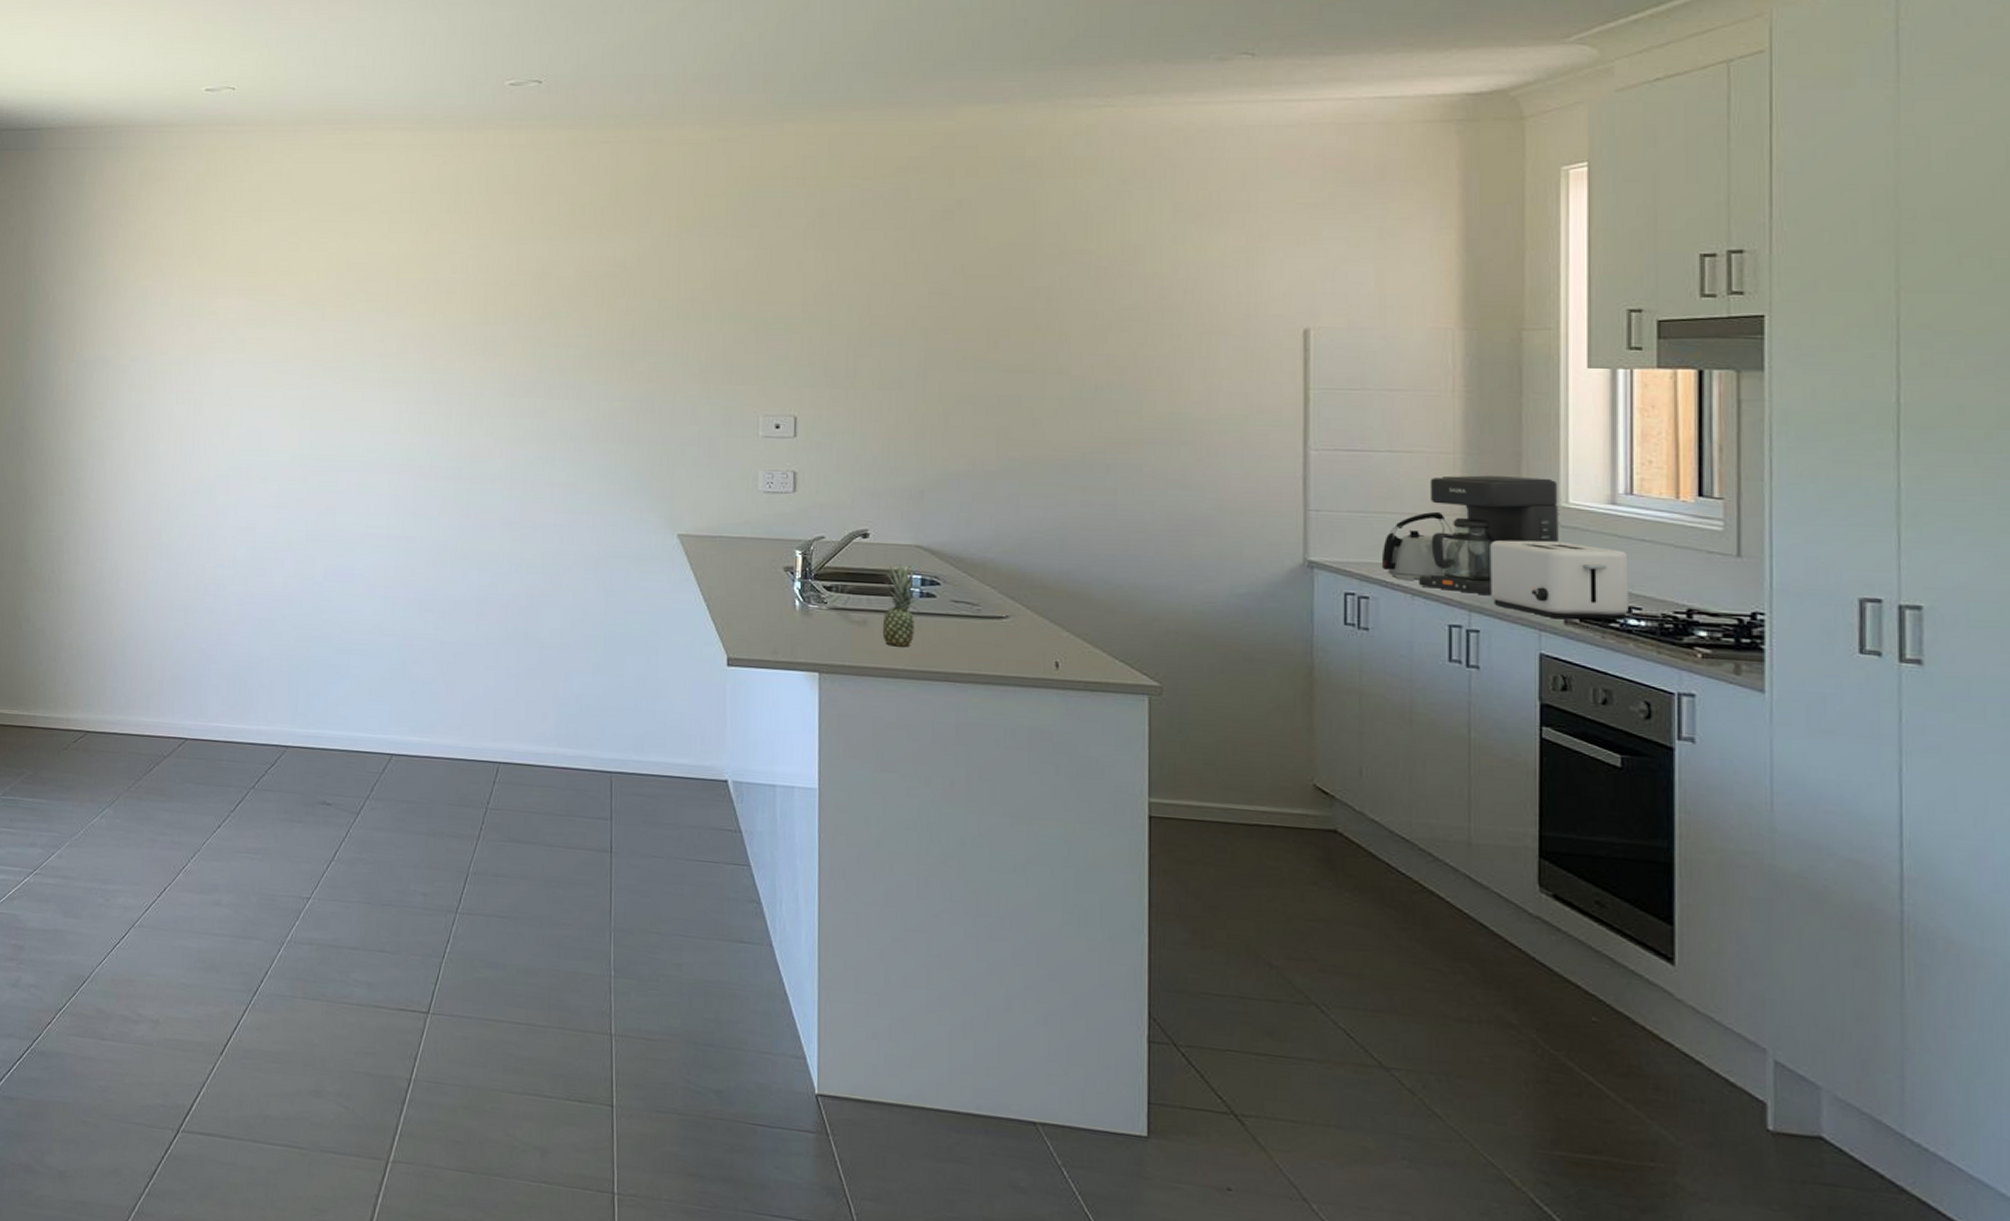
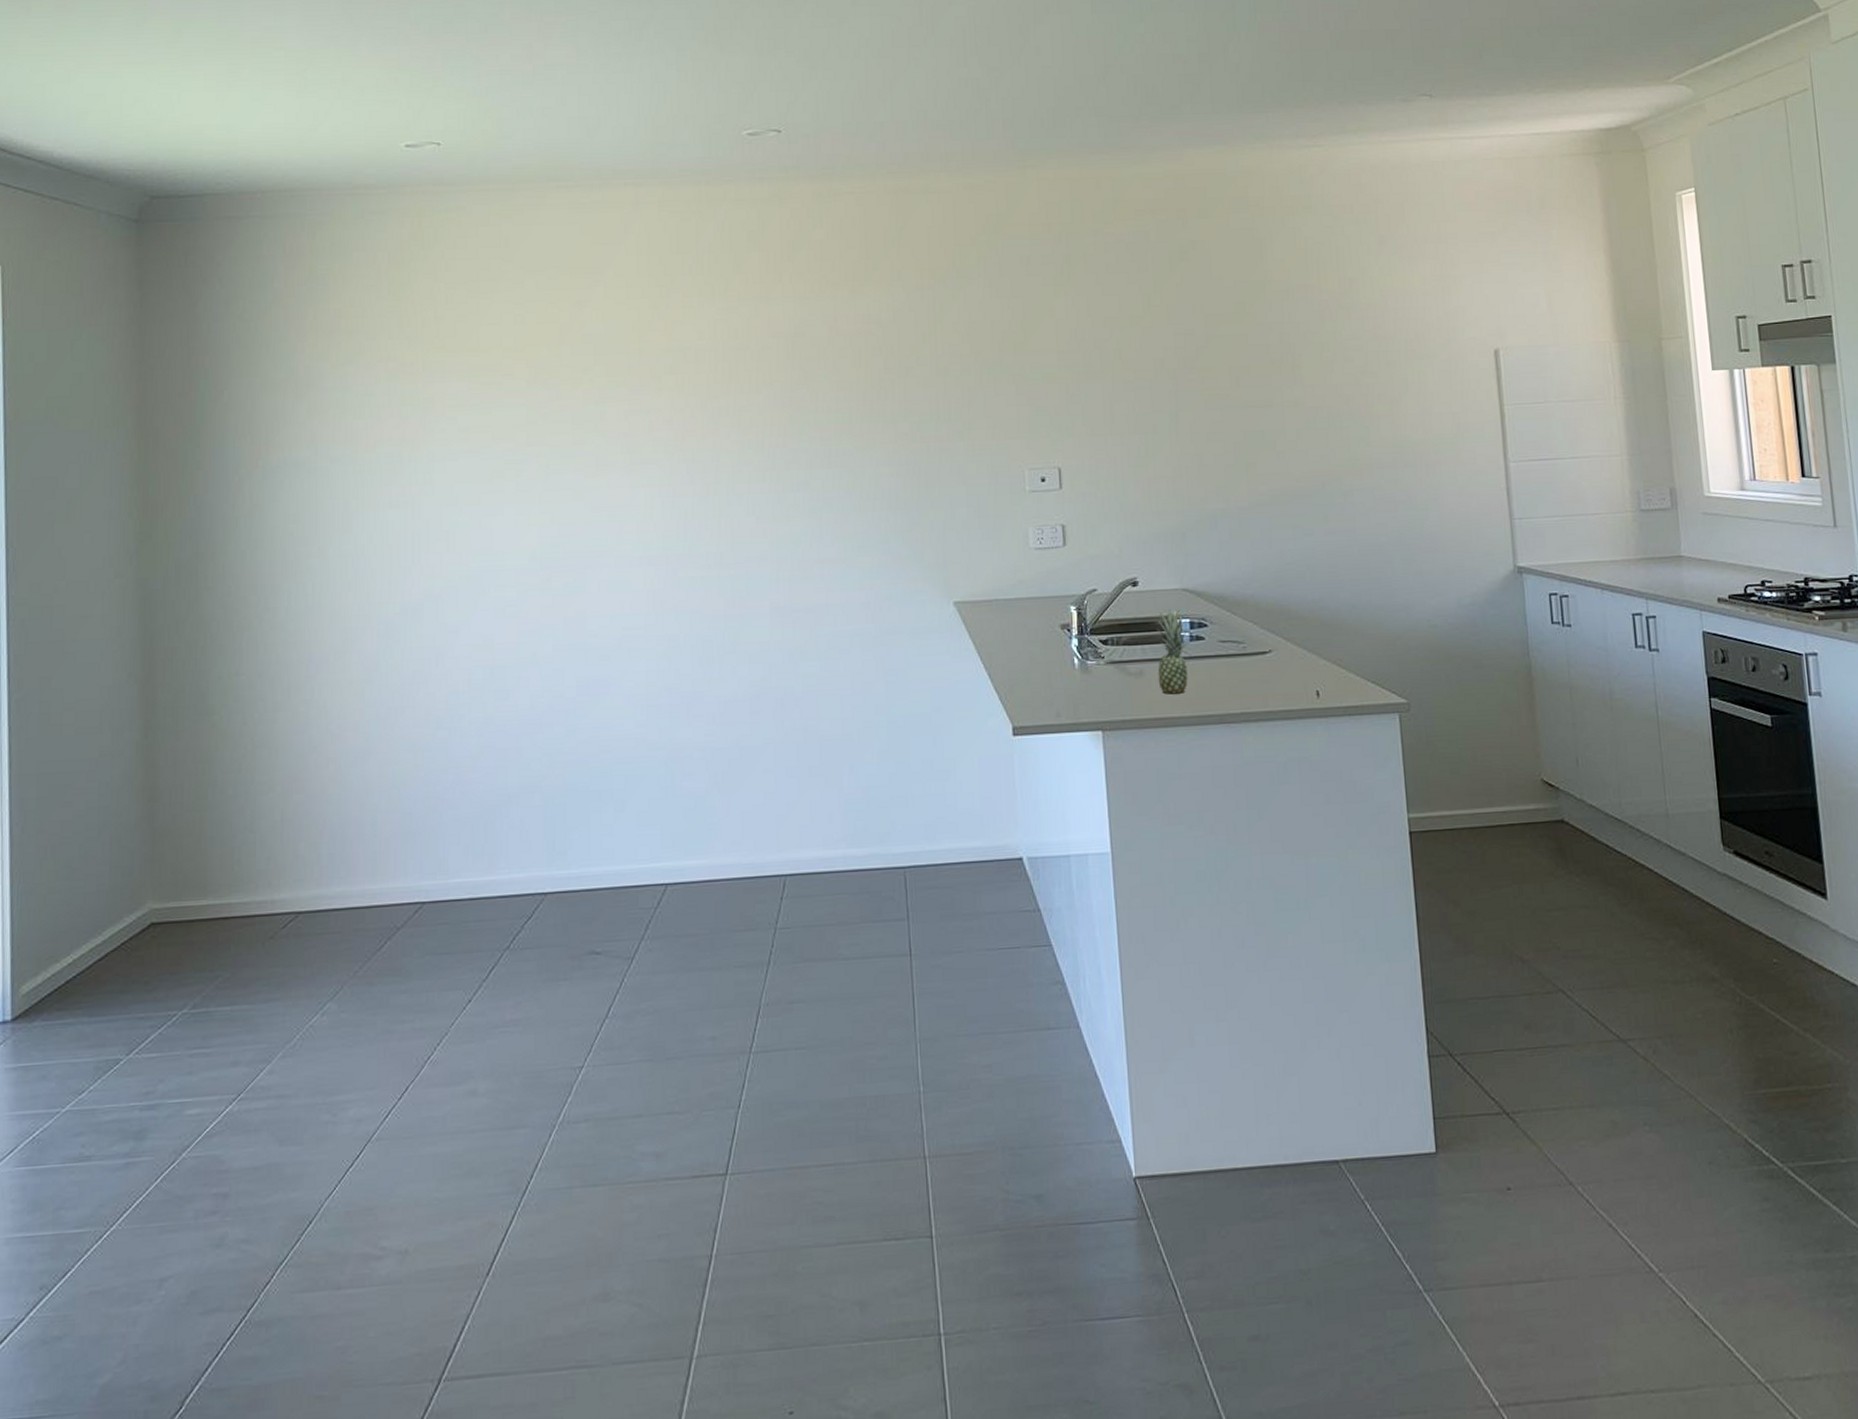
kettle: present [1381,511,1453,581] -> none [1575,510,1627,577]
coffee maker: present [1418,475,1559,596] -> none [1604,471,1706,584]
toaster: present [1490,540,1629,621] -> none [1656,527,1763,599]

